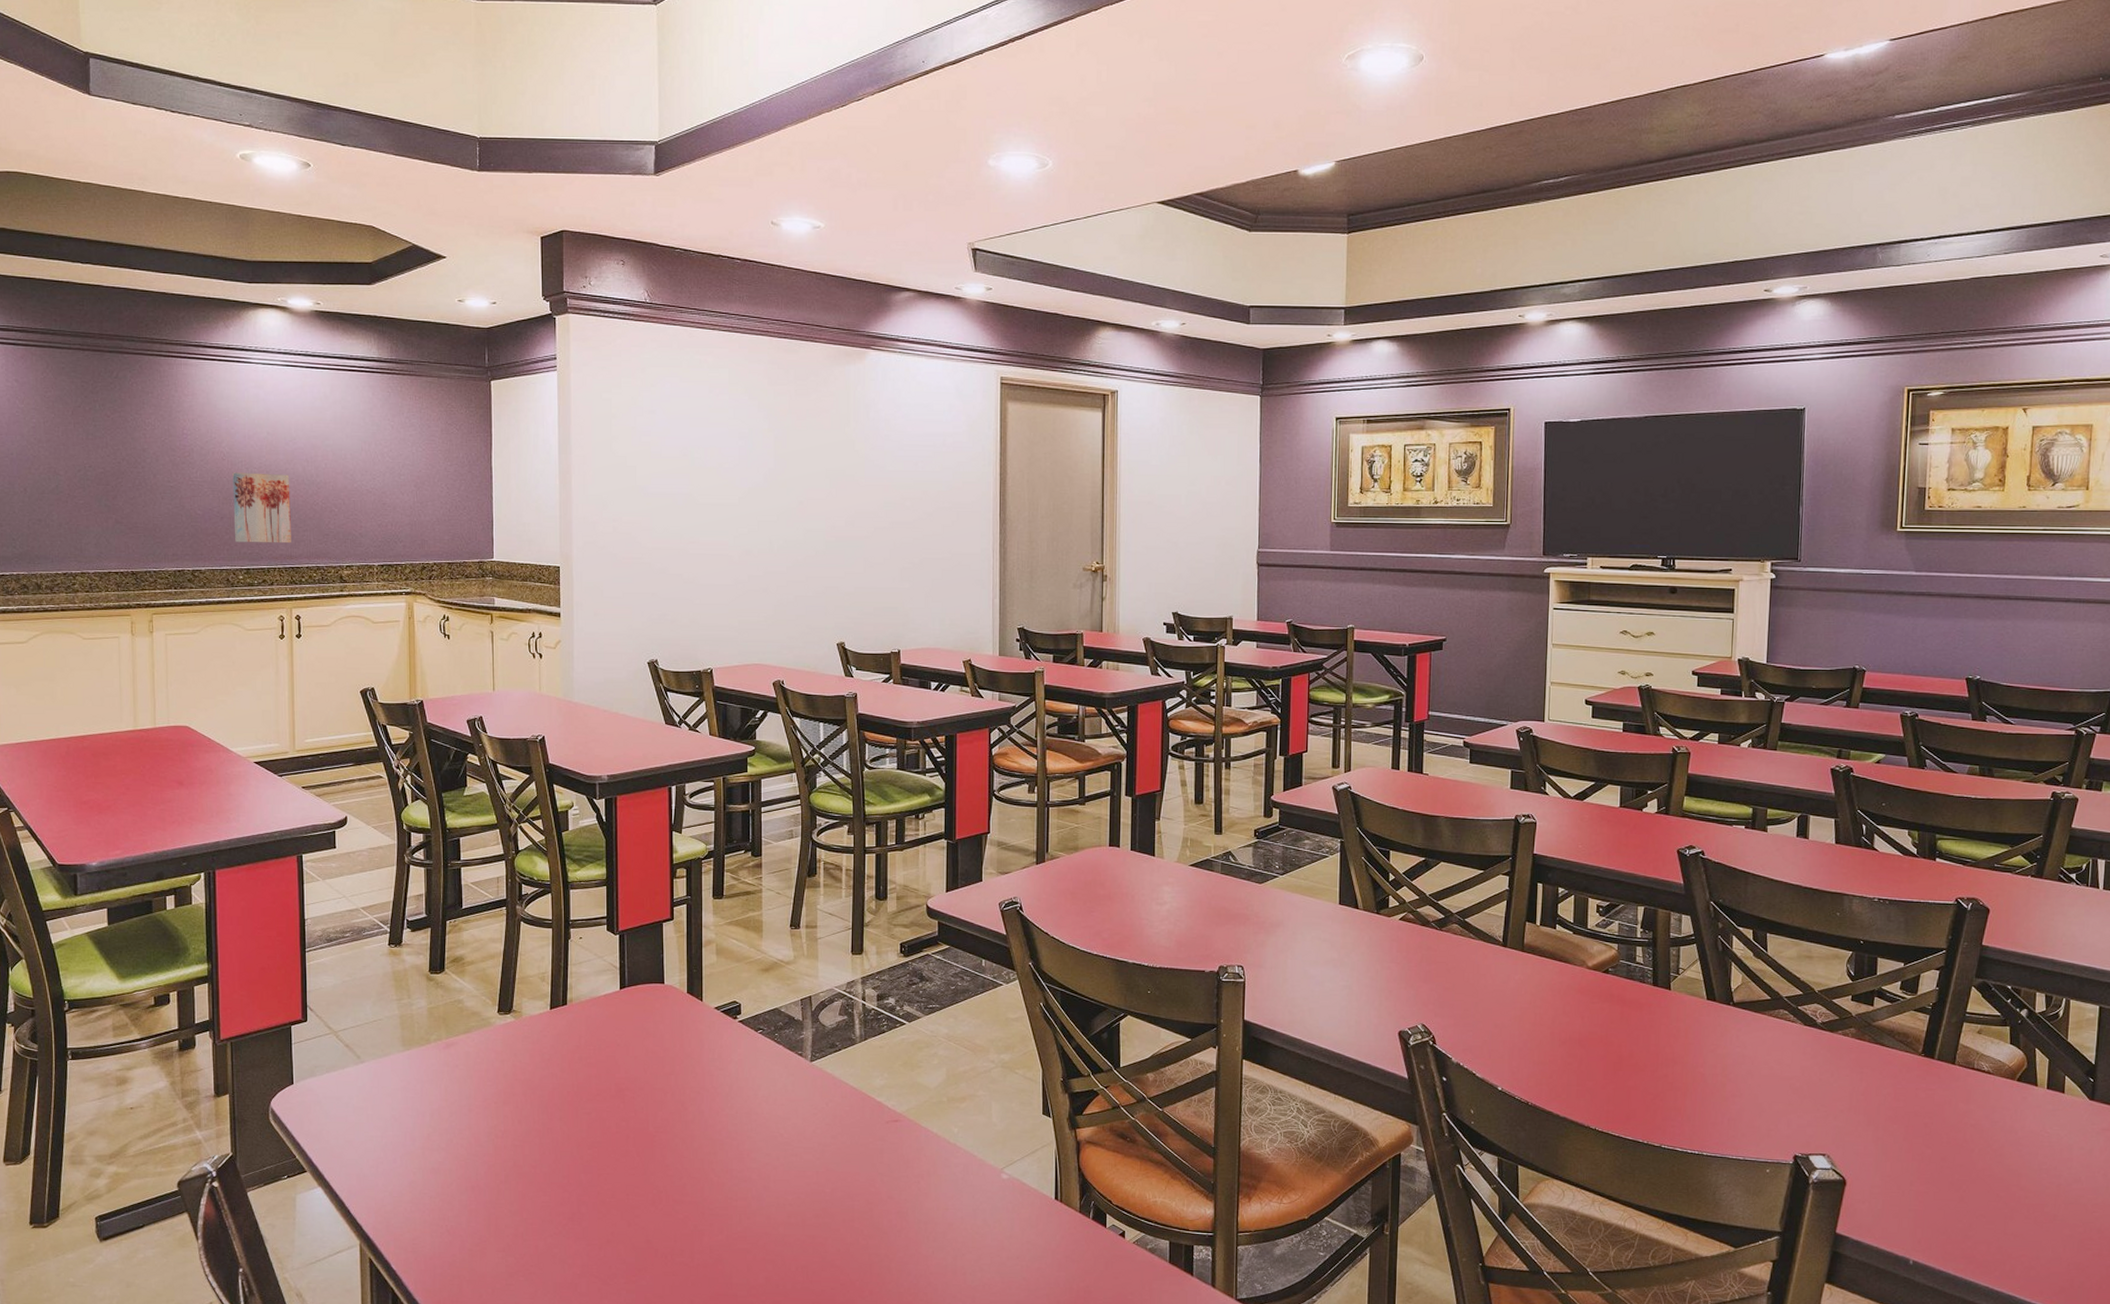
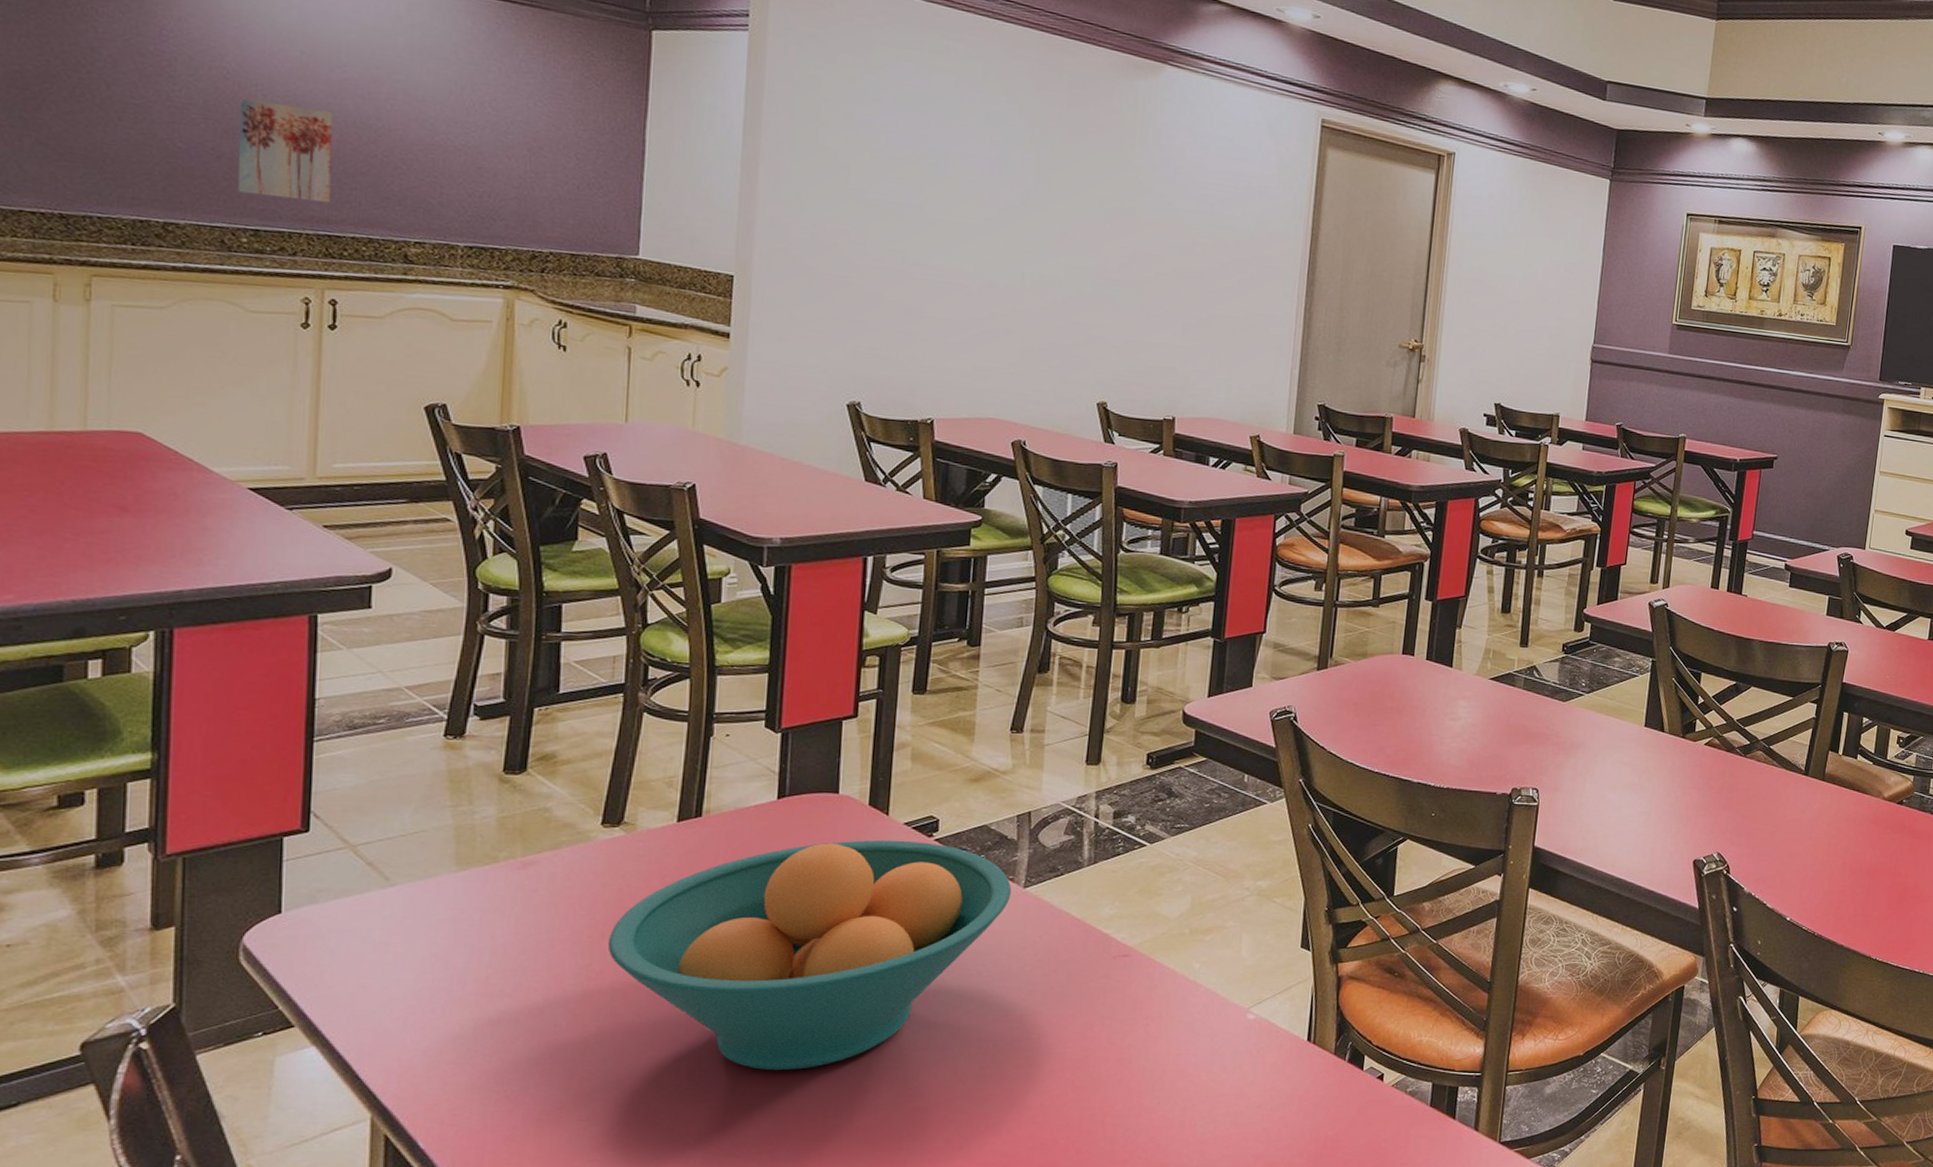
fruit bowl: none [508,1022,801,1215] -> present [607,839,1012,1070]

